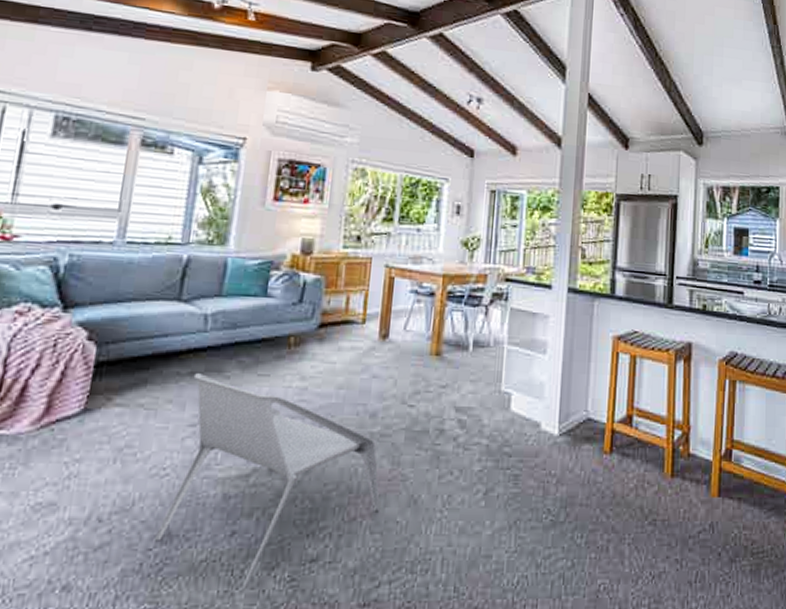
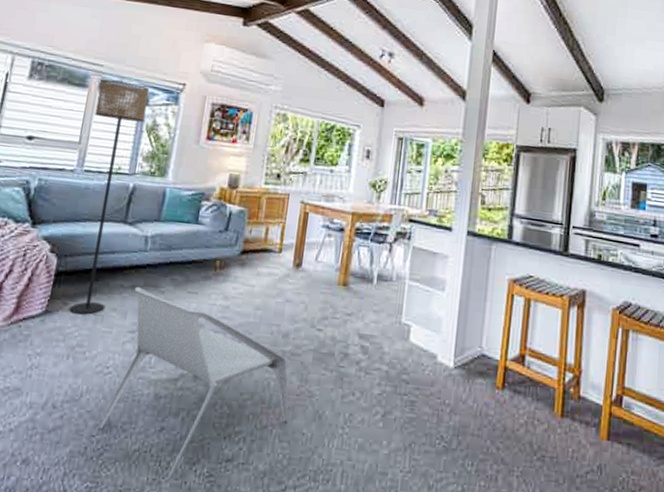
floor lamp: none [114,135,203,410] -> present [69,79,150,315]

